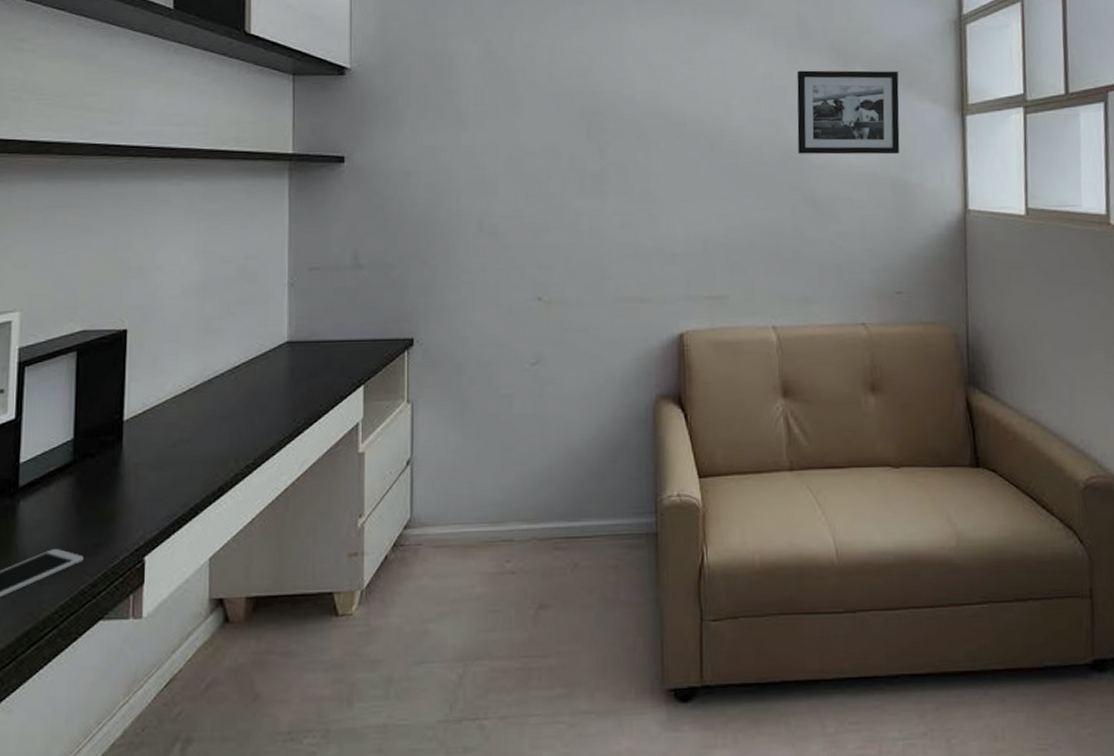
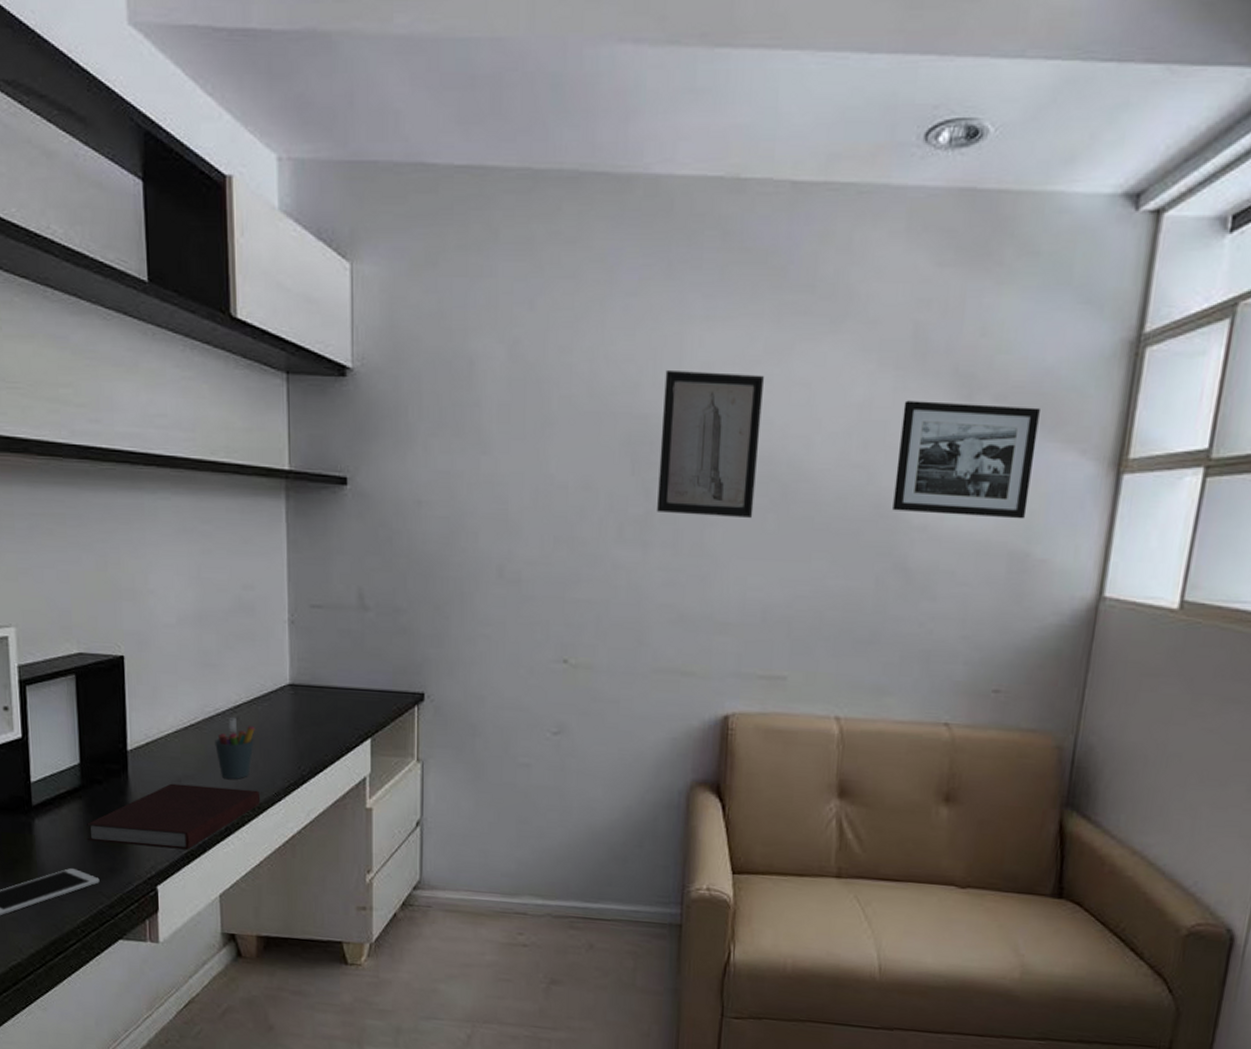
notebook: none [75,447,255,518] -> present [87,783,261,850]
pen holder: none [212,379,253,438] -> present [215,718,255,779]
wall art: none [609,57,689,168] -> present [657,371,764,518]

